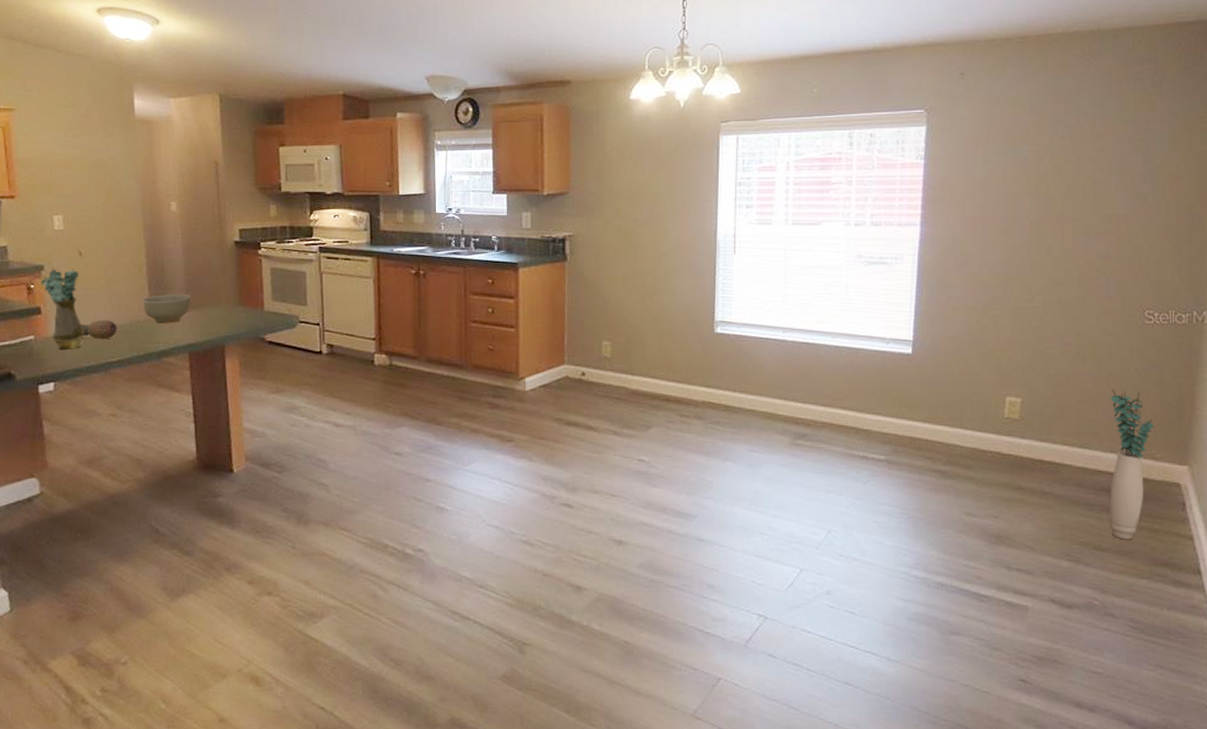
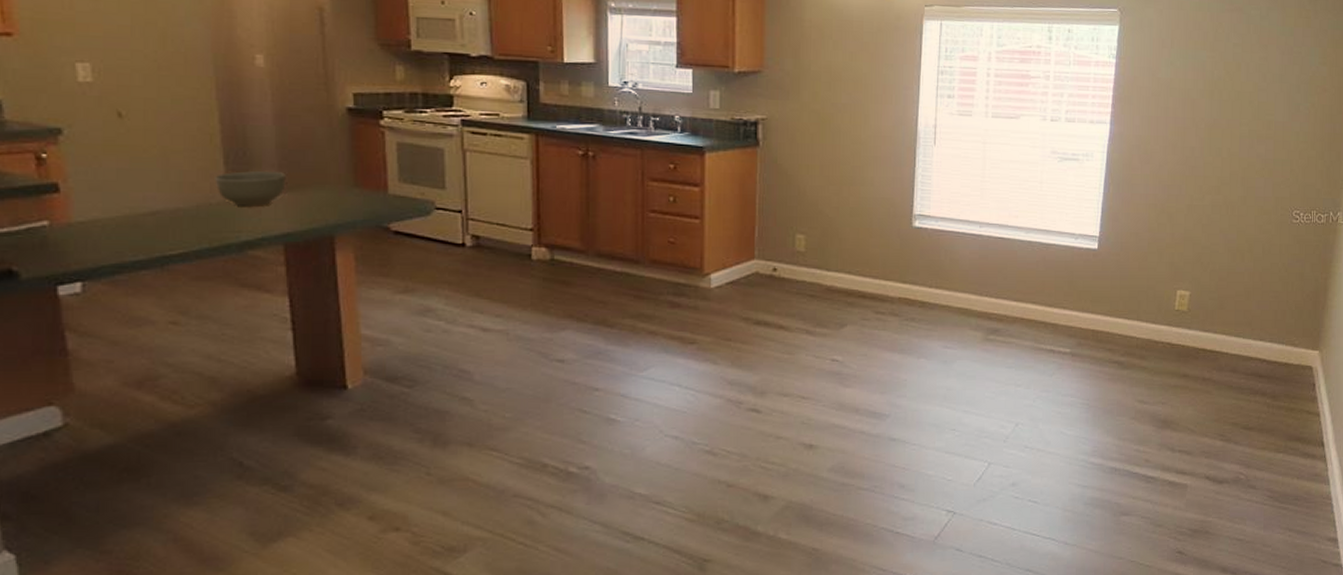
vase: present [40,266,84,350] -> none [57,129,127,239]
fruit: present [81,320,117,339] -> none [122,201,178,227]
vase: present [1109,388,1154,540] -> none [1256,281,1295,419]

